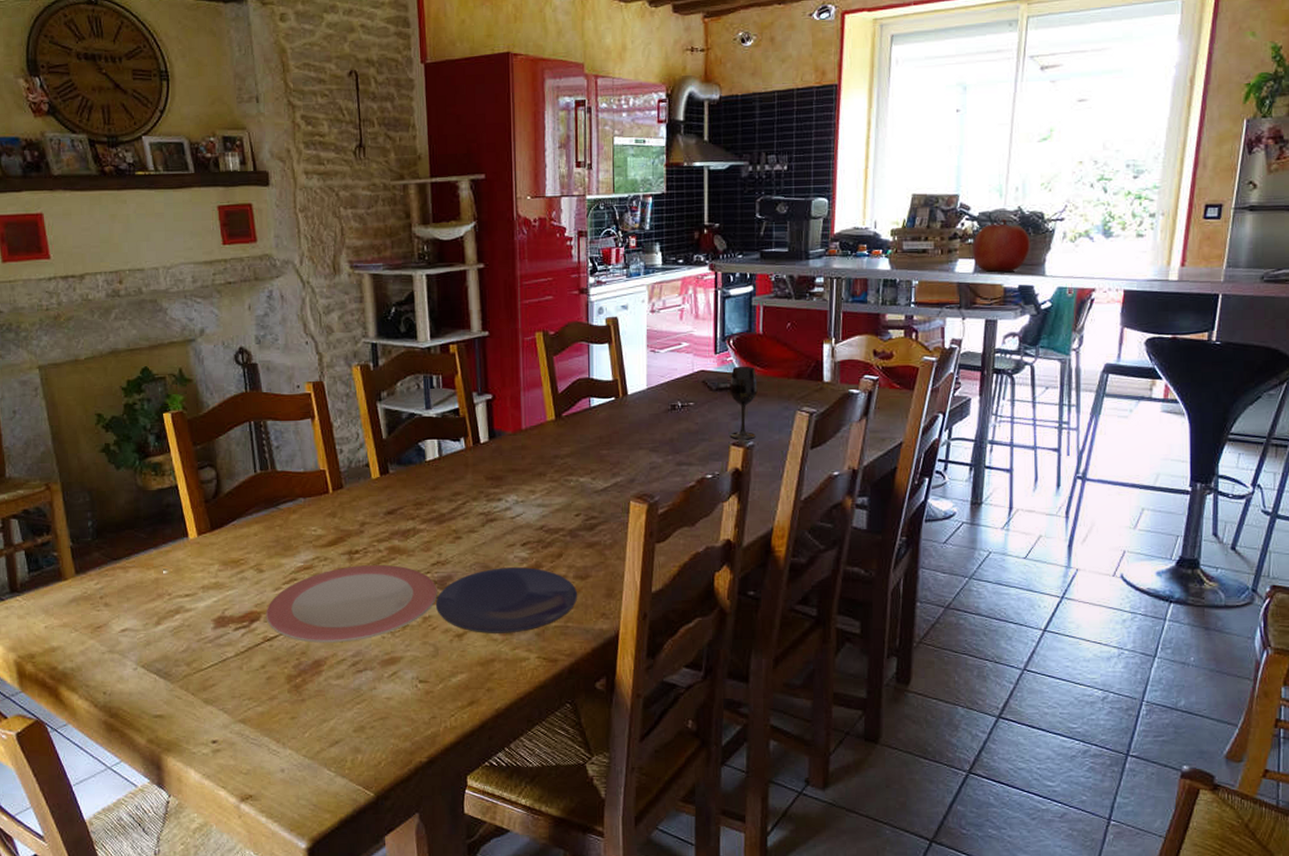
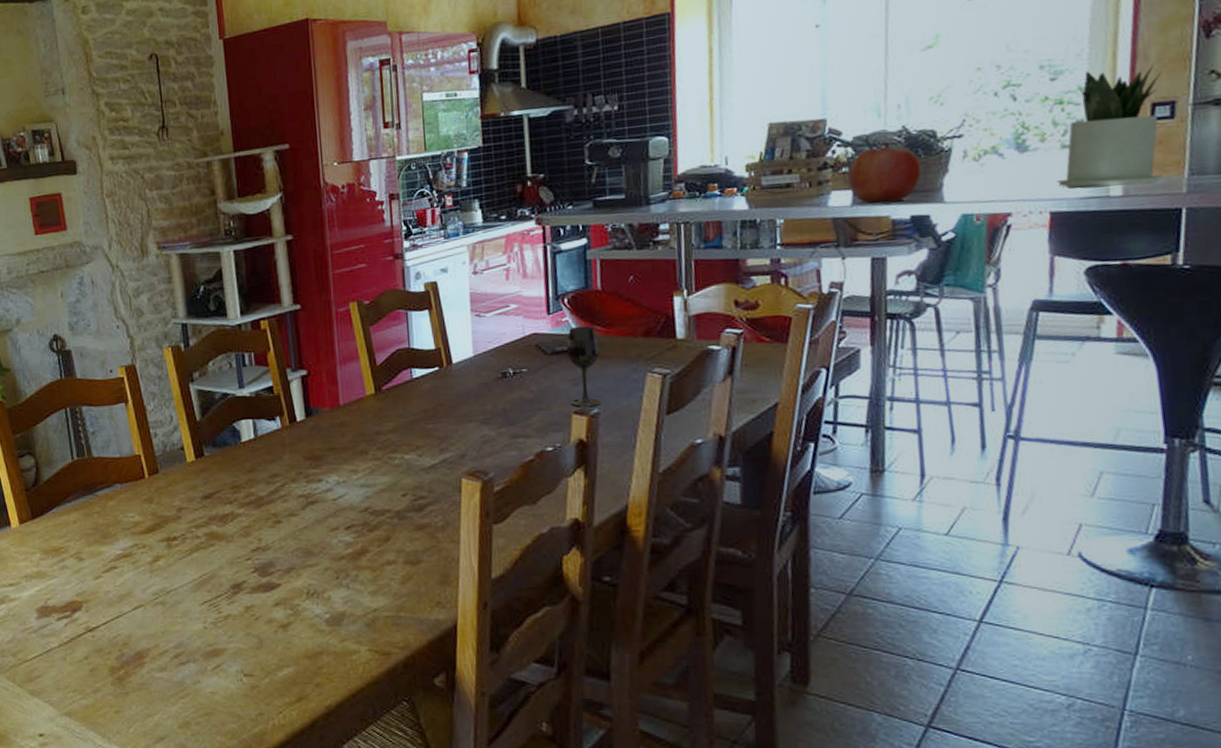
plate: present [266,564,437,643] -> none [87,551,259,633]
plate: present [435,567,578,635] -> none [257,552,410,625]
planter: none [1131,172,1216,273] -> present [1057,64,1163,188]

